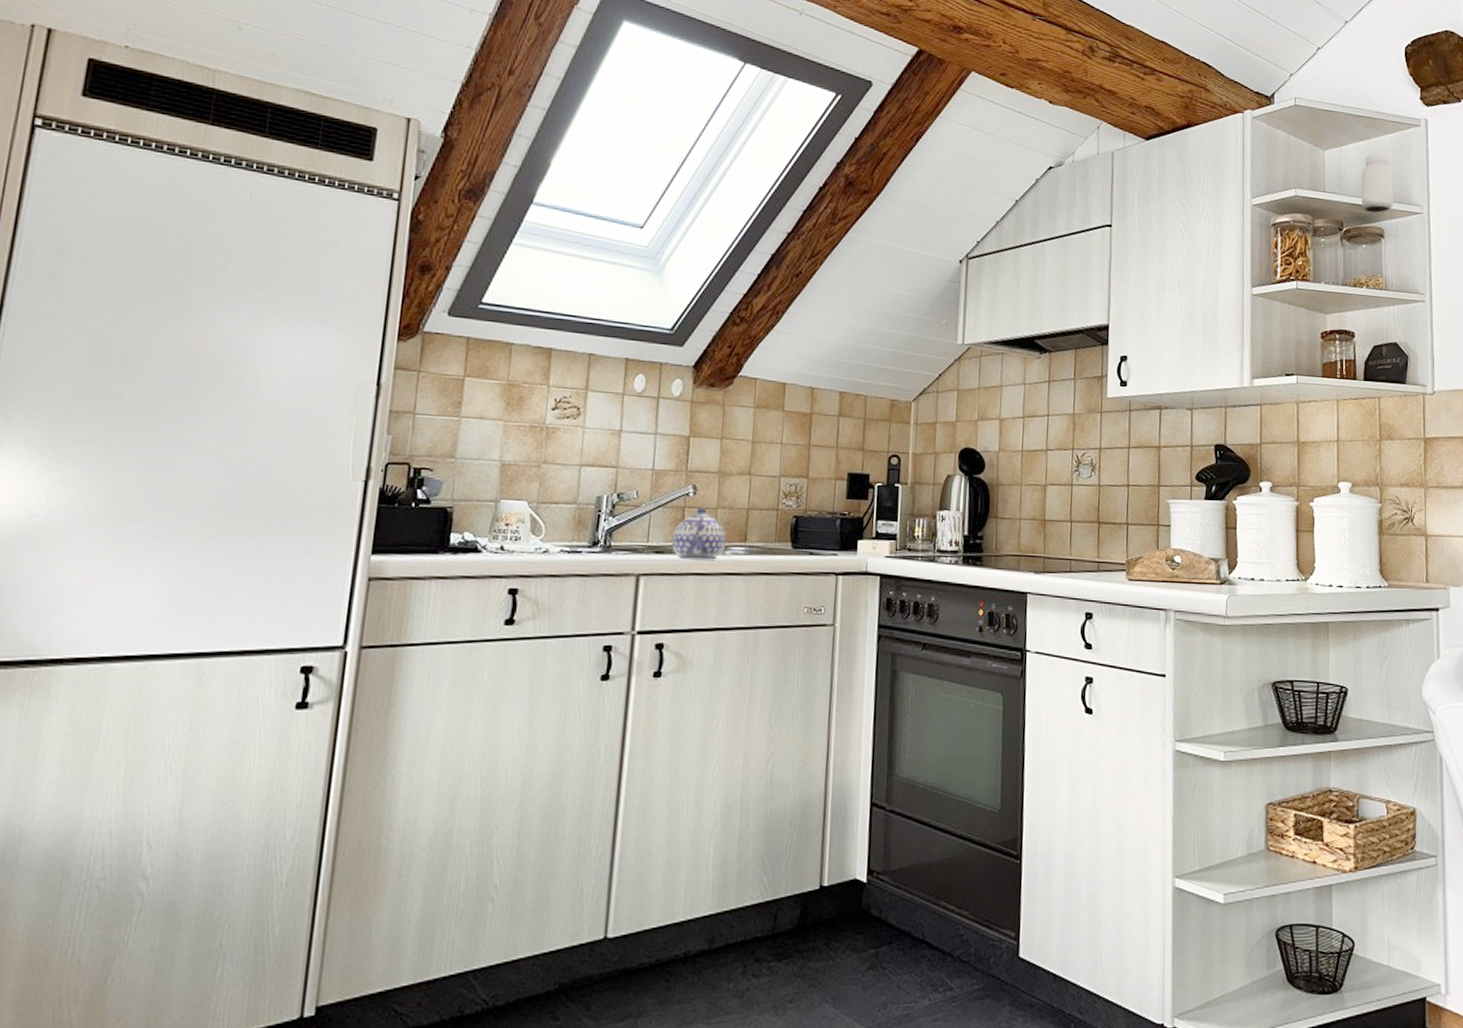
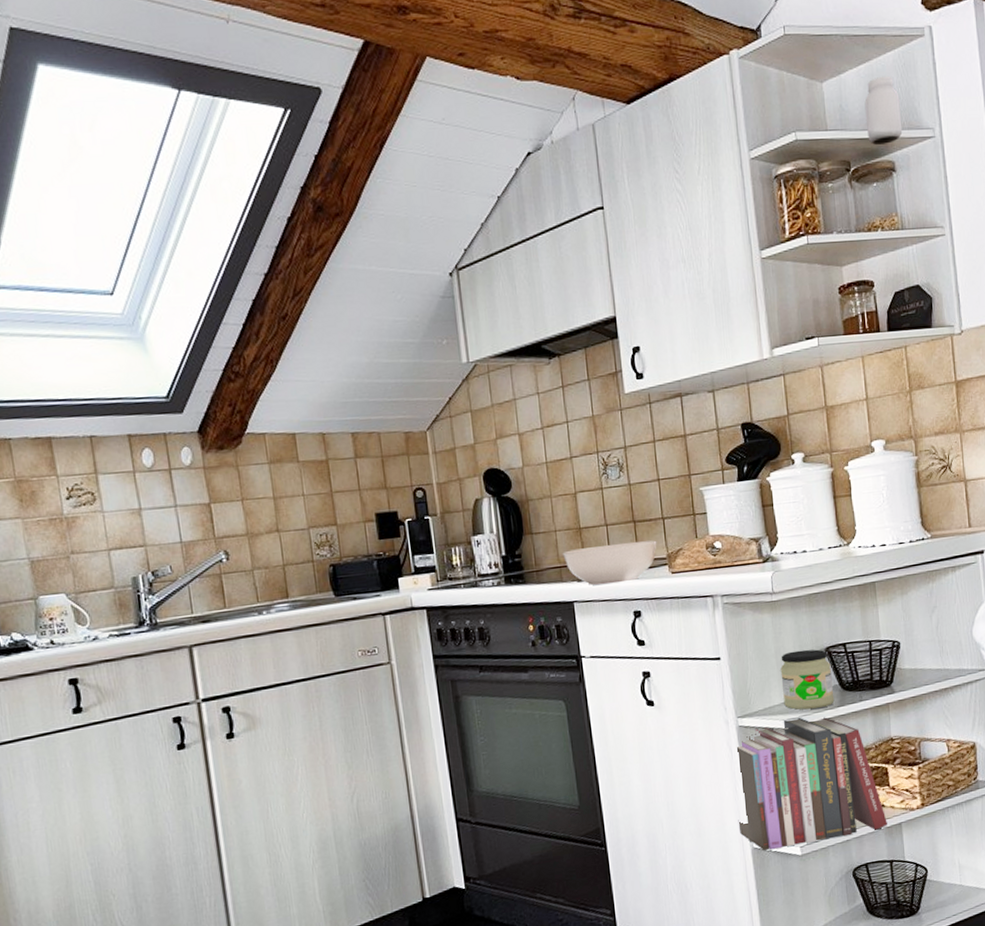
teapot: present [671,507,727,561] -> none [214,571,270,625]
bowl: none [1024,540,1118,582] -> present [562,540,657,586]
books: none [1162,751,1317,893] -> present [737,717,887,851]
jar: none [1224,680,1276,744] -> present [780,649,835,710]

